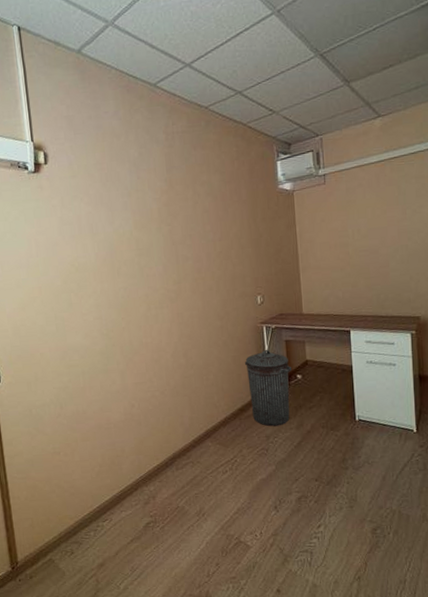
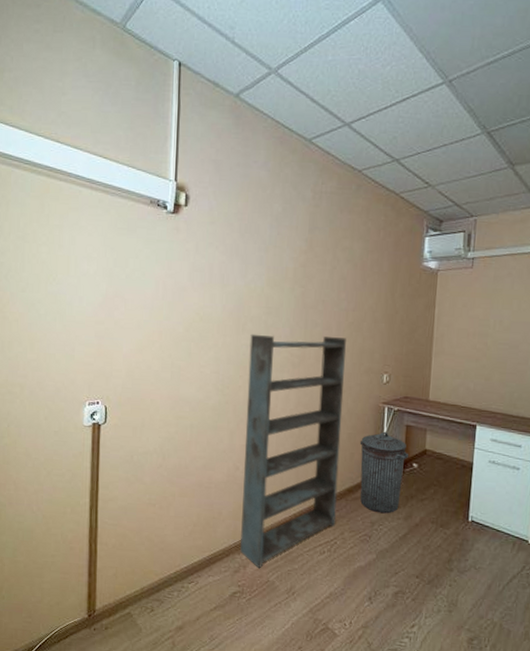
bookshelf: none [126,267,233,497] -> present [240,334,346,569]

